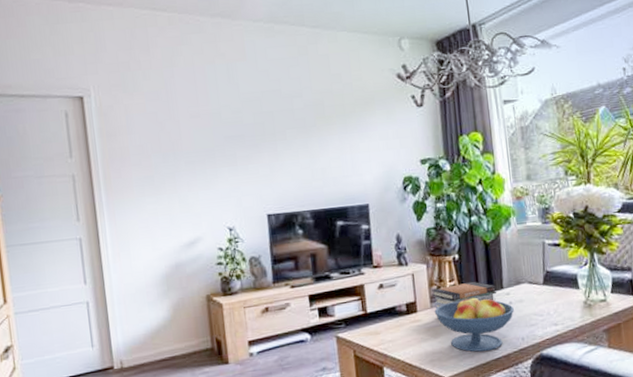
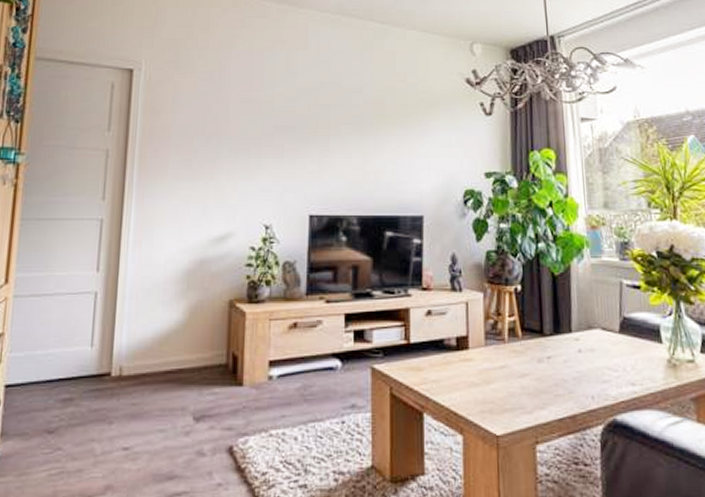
book stack: present [432,281,496,308] -> none [488,319,563,347]
fruit bowl: present [434,296,514,352] -> none [489,336,583,407]

